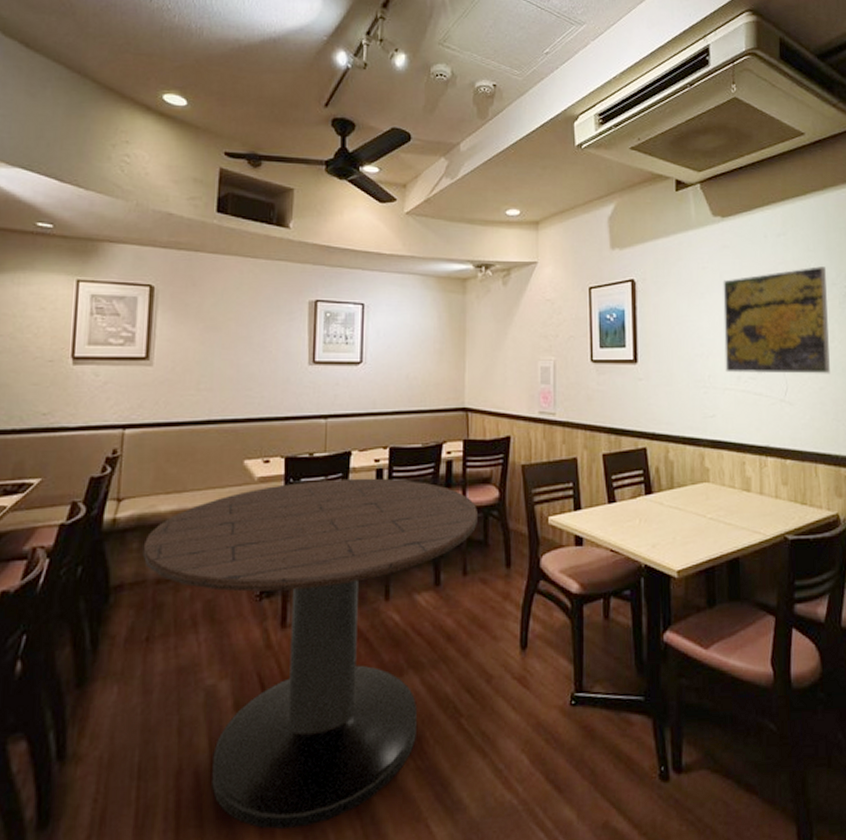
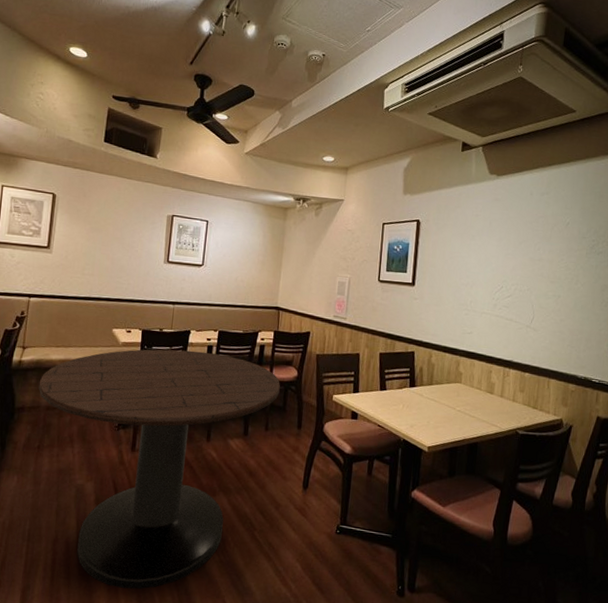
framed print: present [723,266,830,374] -> none [485,222,579,309]

